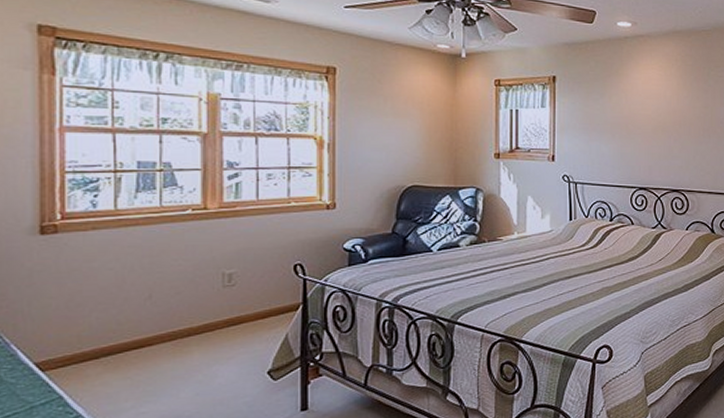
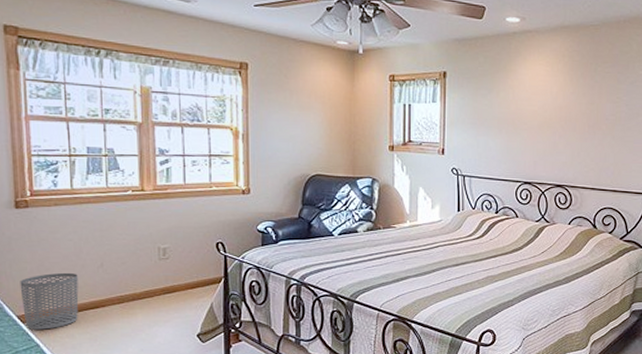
waste bin: none [41,307,118,379] -> present [20,272,79,330]

